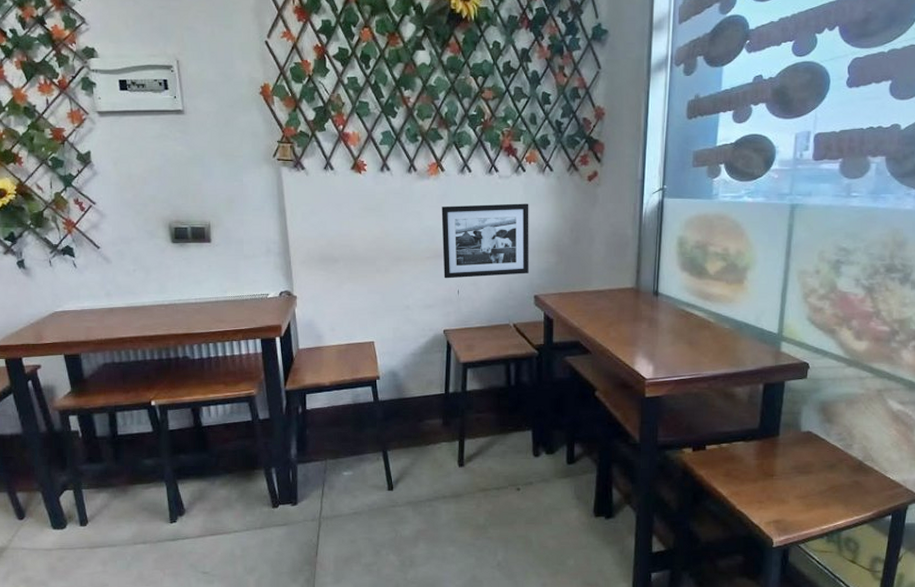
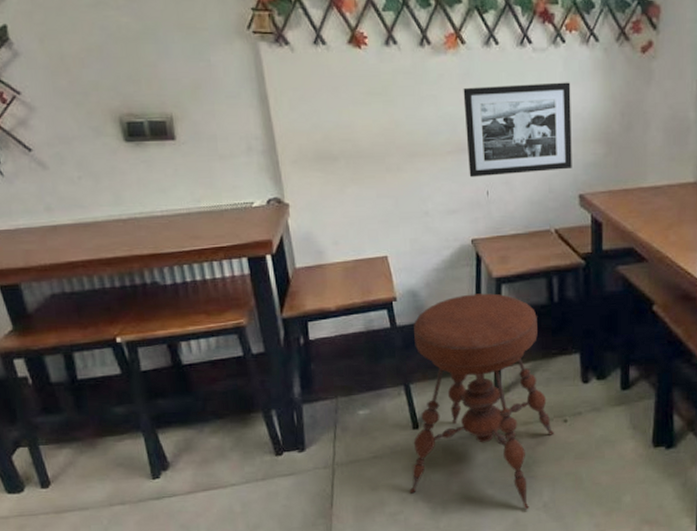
stool: none [382,376,508,567] -> present [409,293,554,510]

